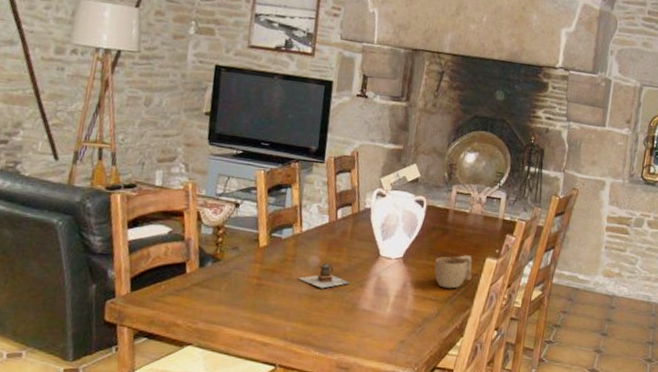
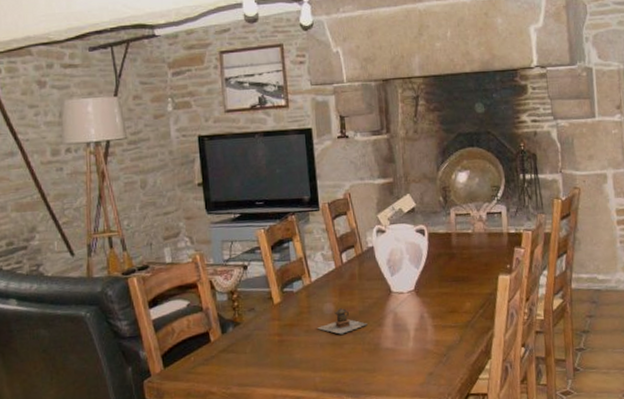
cup: present [434,255,472,289] -> none [447,275,488,313]

